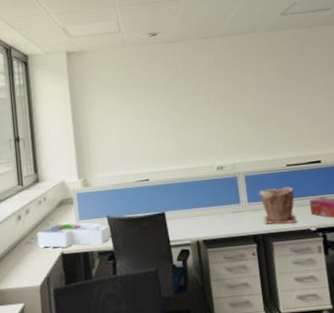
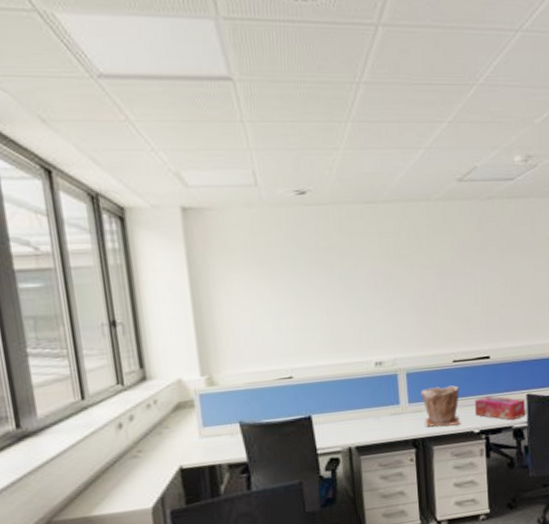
desk organizer: present [37,223,110,248] -> none [146,430,244,462]

